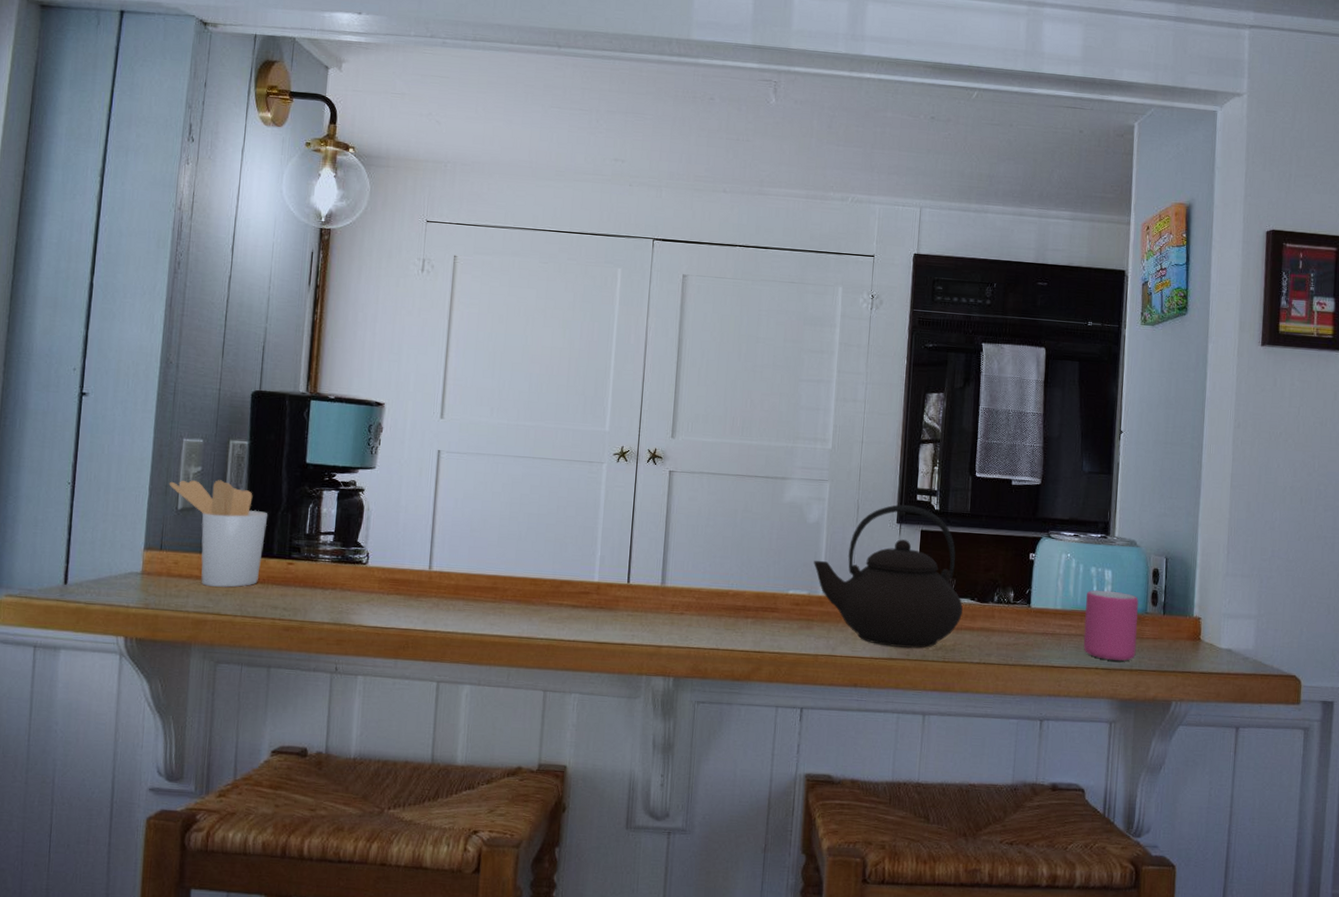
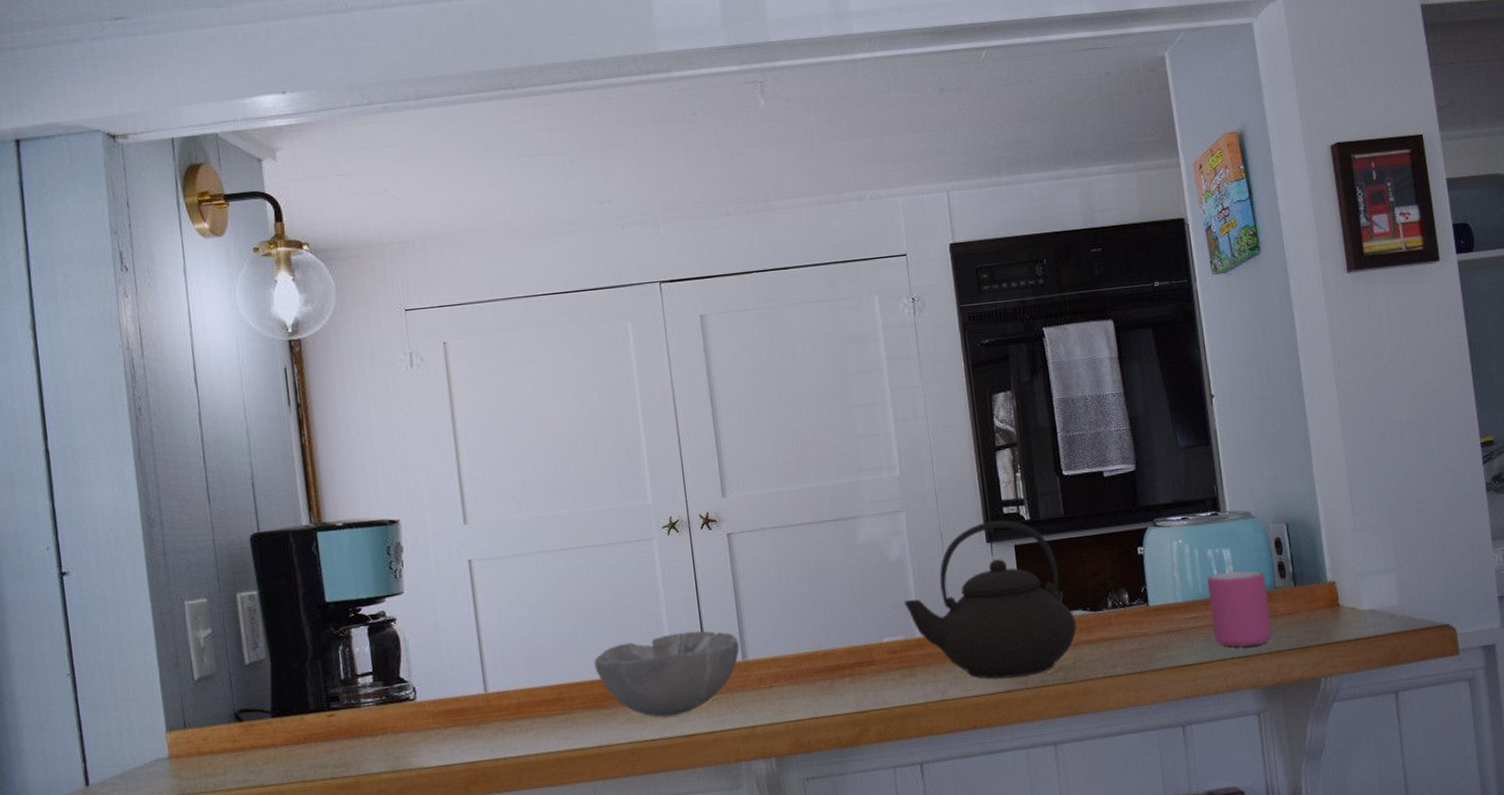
utensil holder: present [169,480,268,588] -> none [178,639,299,758]
bowl: none [530,549,661,623] -> present [594,631,740,718]

